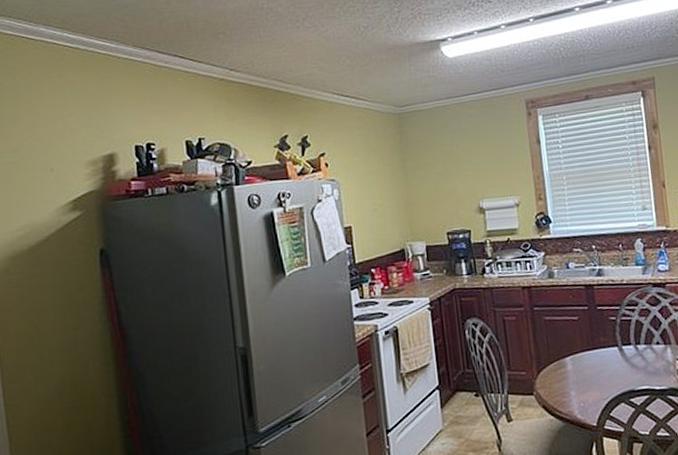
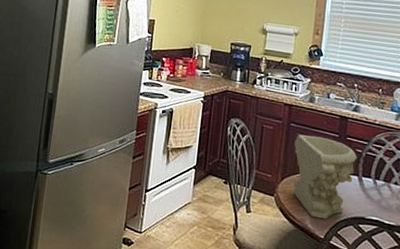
decorative bowl: none [542,313,613,406] -> present [293,134,357,219]

